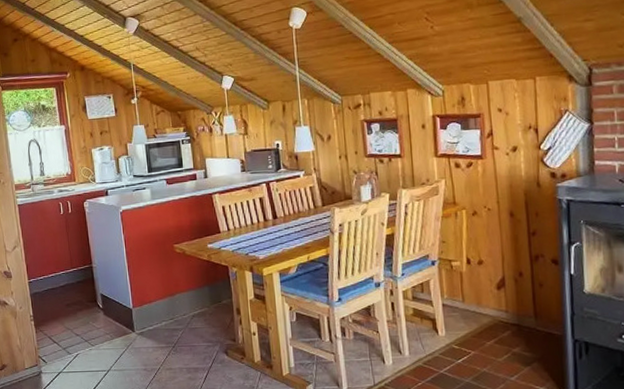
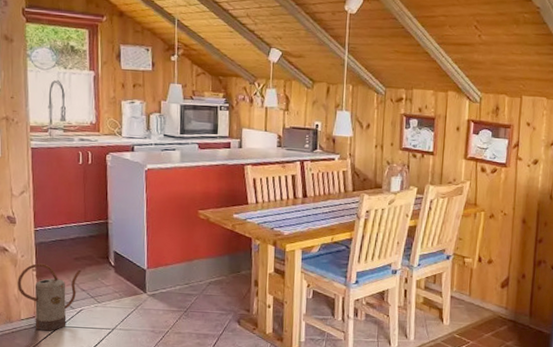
watering can: none [18,313,74,378] -> present [17,263,81,331]

